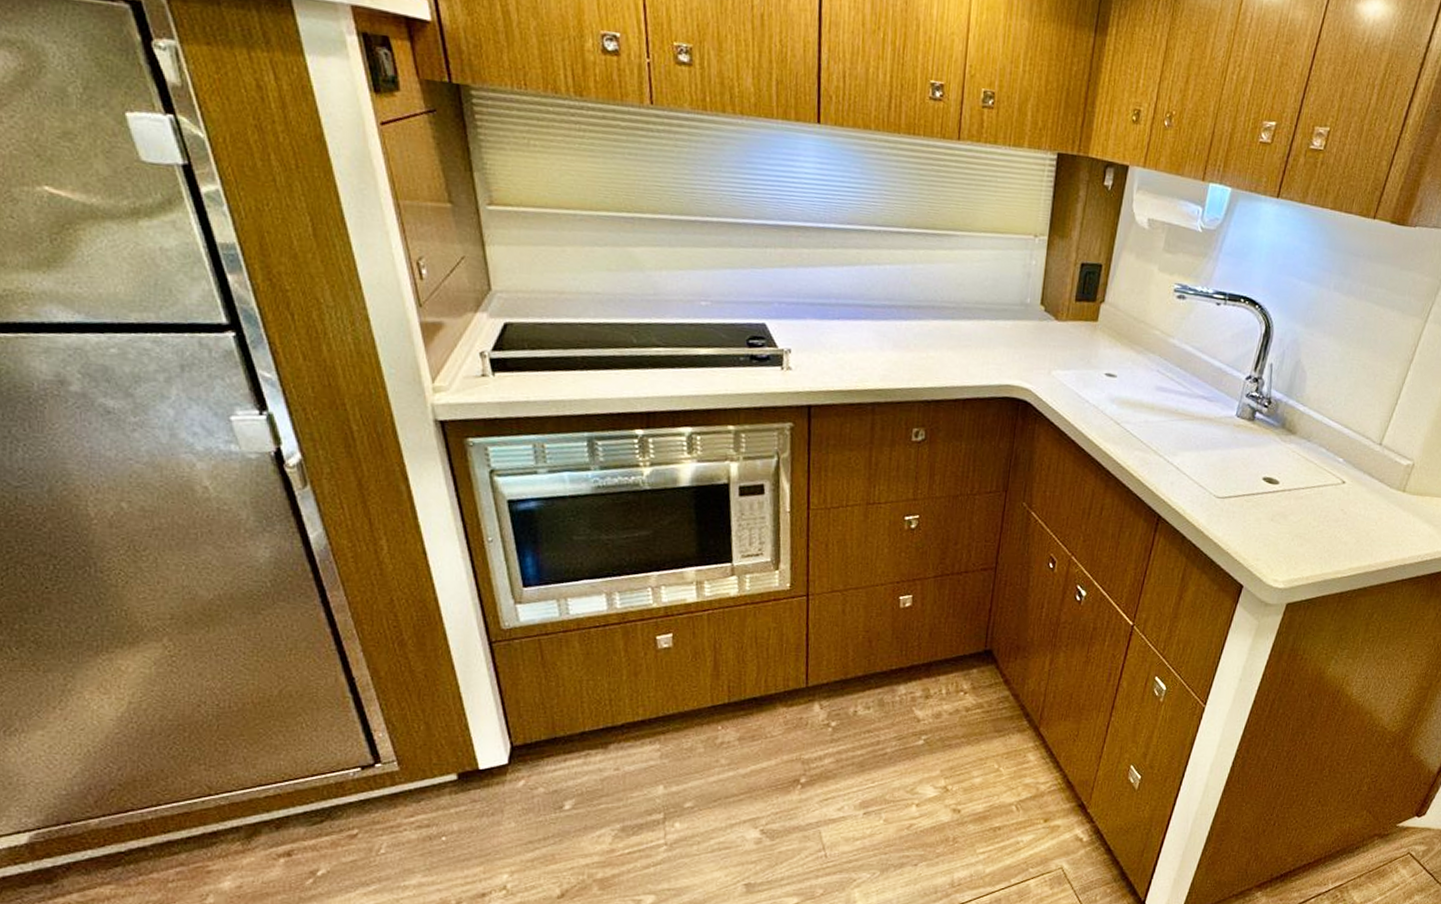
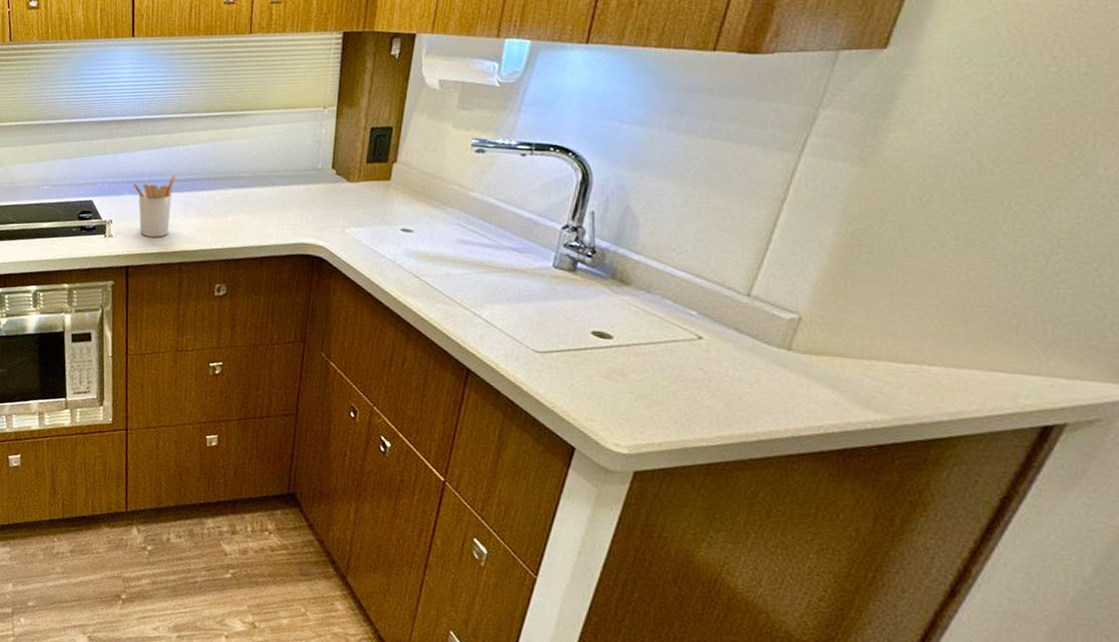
utensil holder: none [816,299,869,373] -> present [132,175,176,238]

